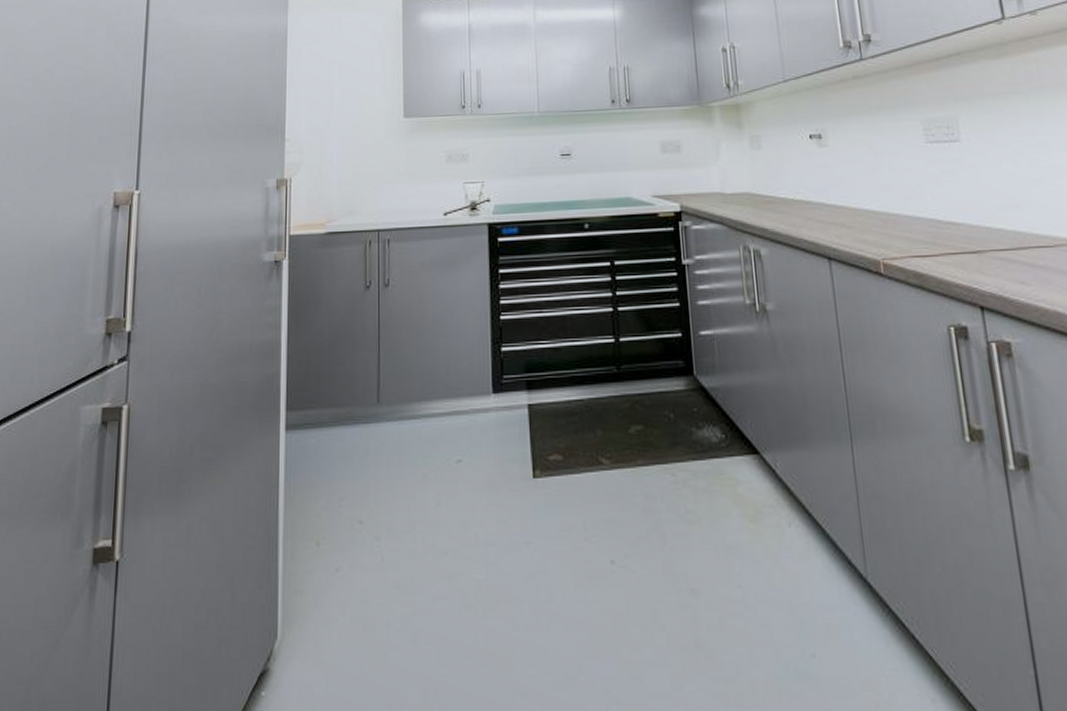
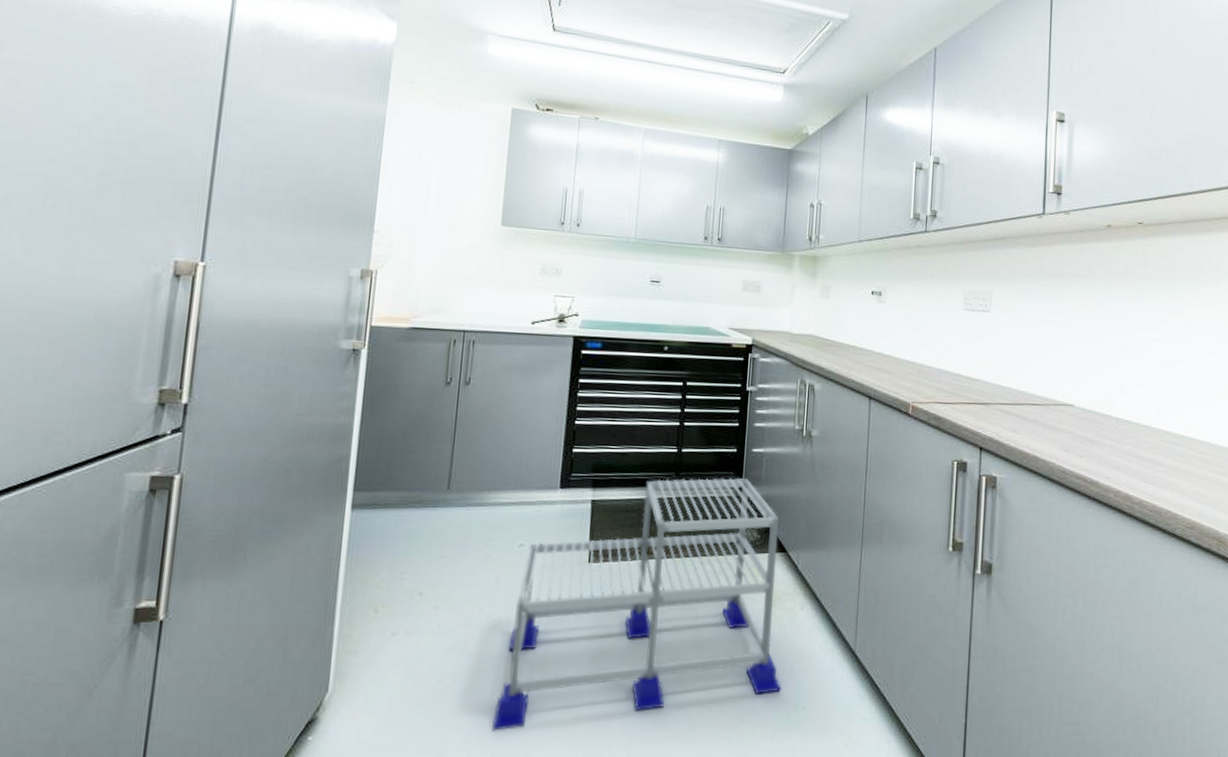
step stool: none [449,366,781,686] -> present [492,477,782,731]

